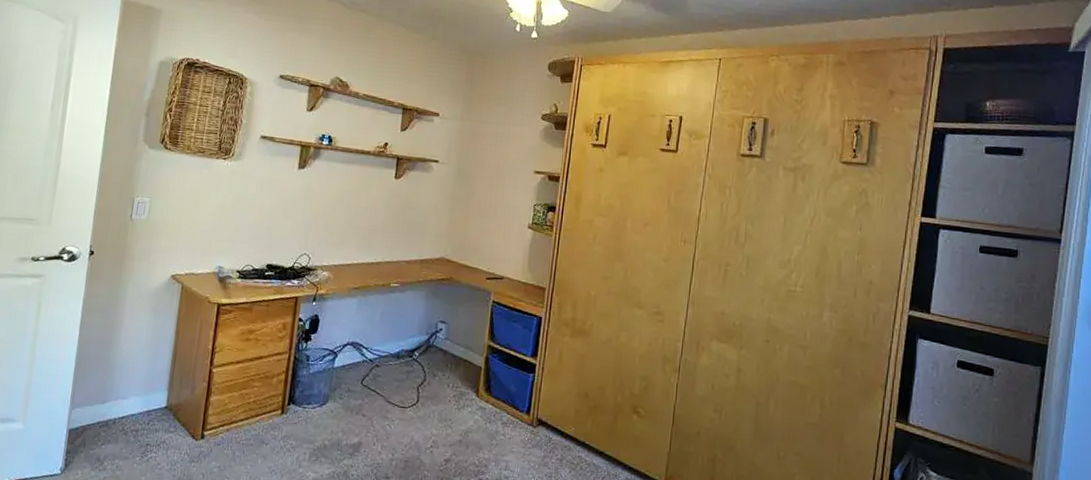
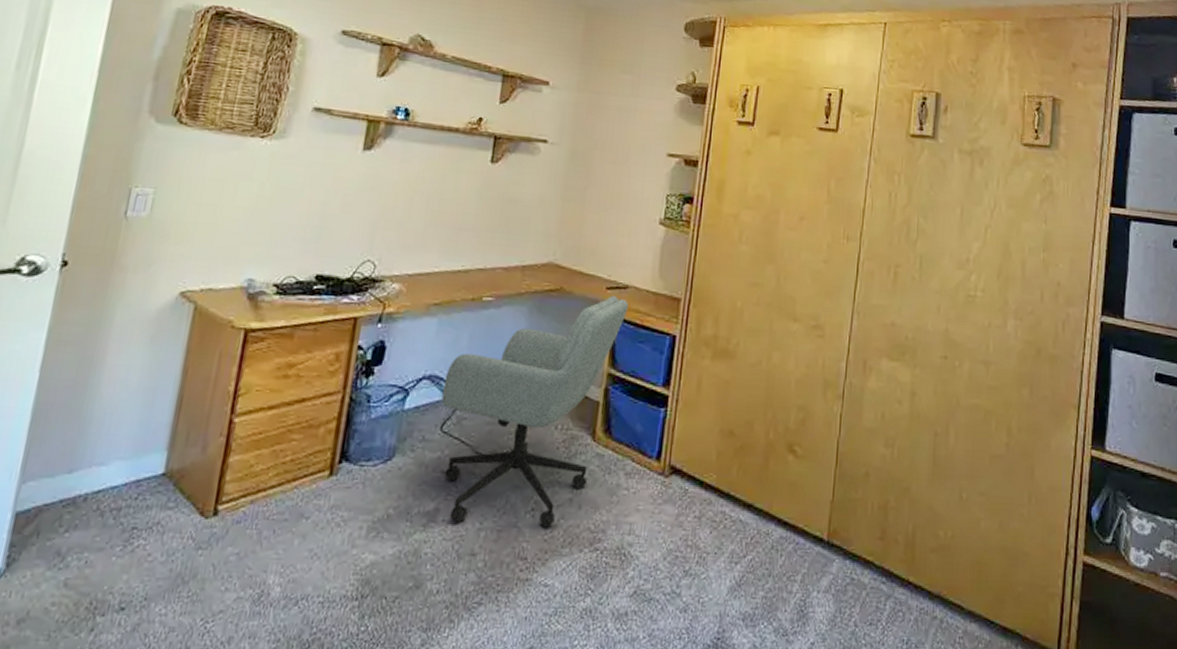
office chair: none [361,285,504,461] -> present [441,296,628,528]

